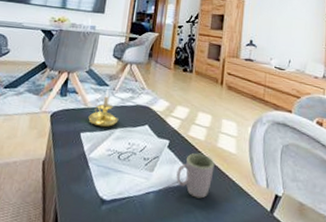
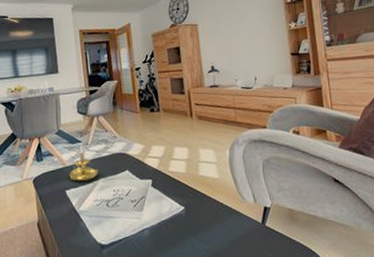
mug: present [176,153,215,199] -> none [165,184,201,226]

